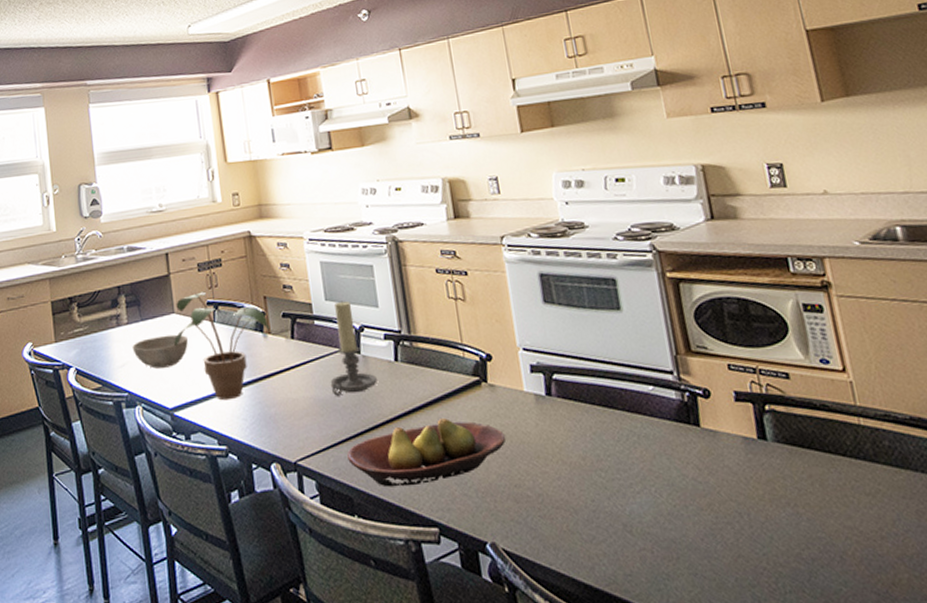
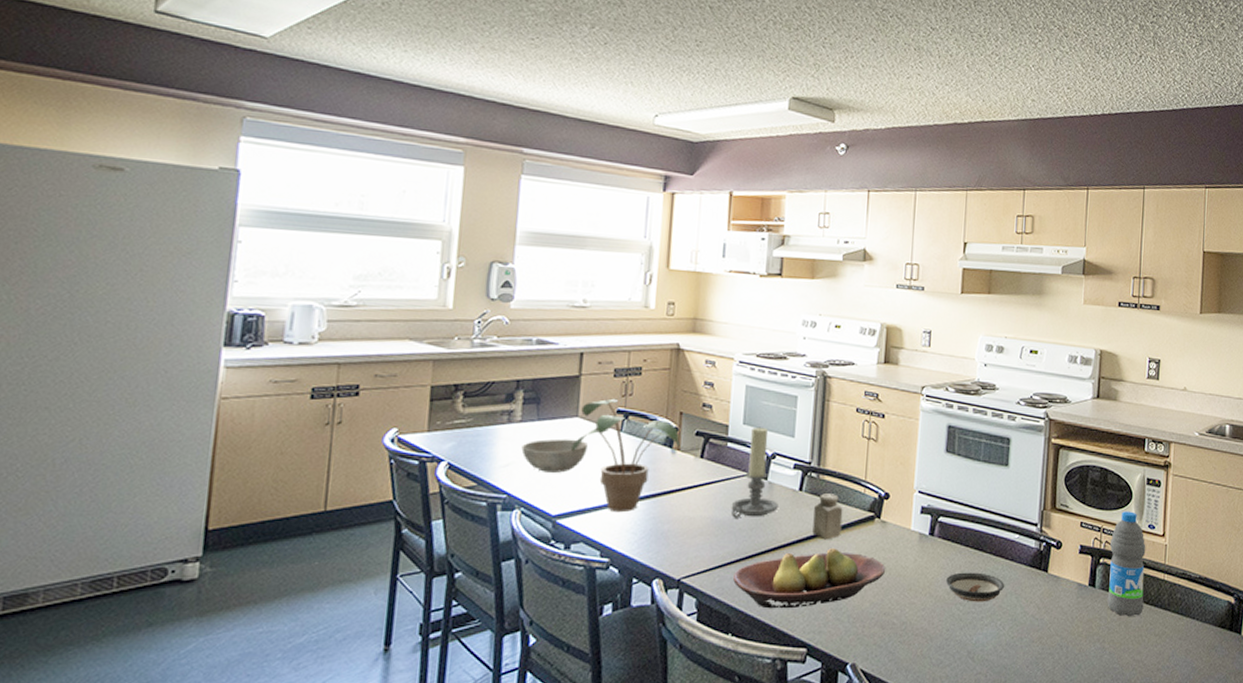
salt shaker: none [414,361,449,410] -> present [812,493,843,540]
saucer: none [576,432,651,467] -> present [945,572,1005,602]
water bottle: none [772,345,841,474] -> present [1107,511,1146,617]

